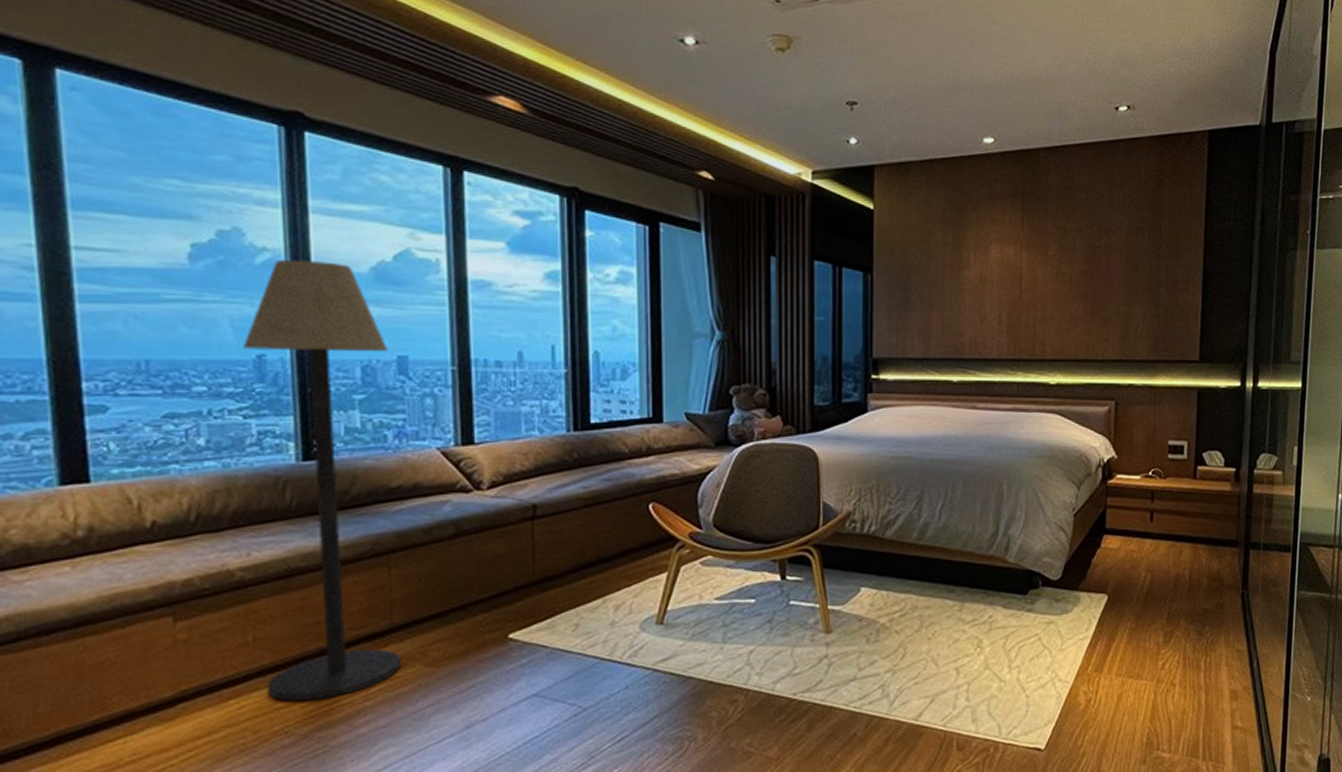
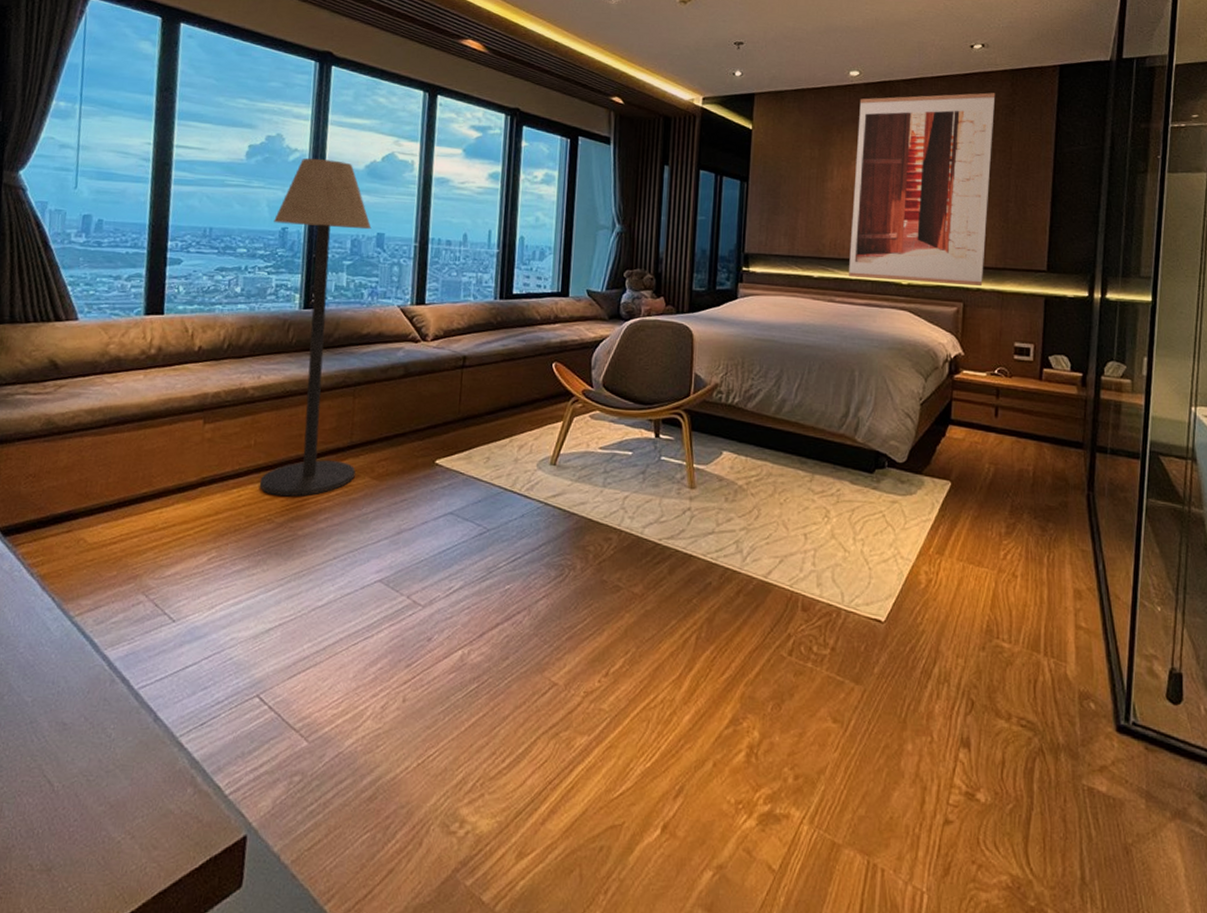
wall art: none [991,162,1143,382] -> present [849,92,996,287]

